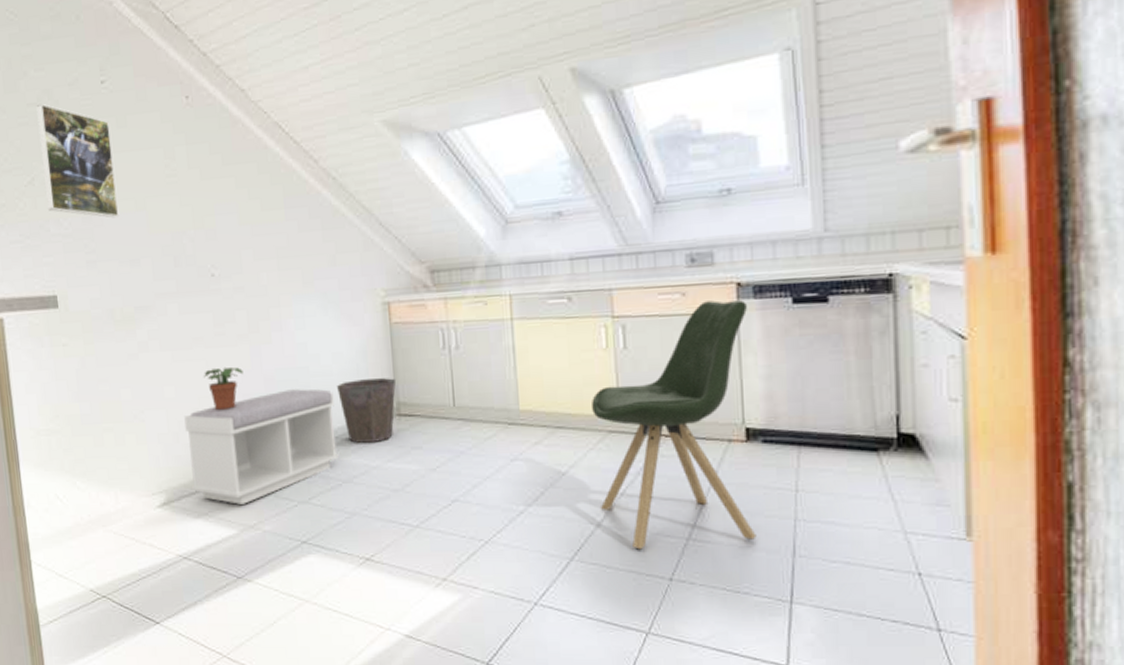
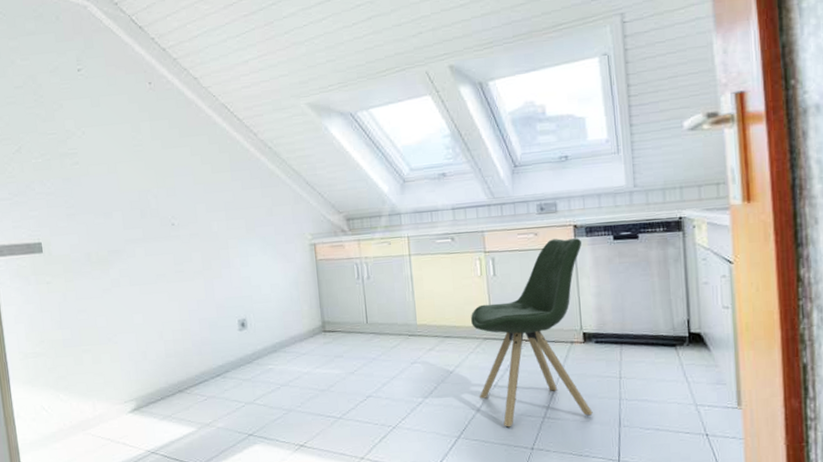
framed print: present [36,103,119,218] -> none [22,86,94,180]
bench: present [184,389,340,505] -> none [150,313,278,407]
potted plant: present [204,367,243,411] -> none [166,297,199,333]
waste bin: present [337,378,396,443] -> none [275,302,322,354]

